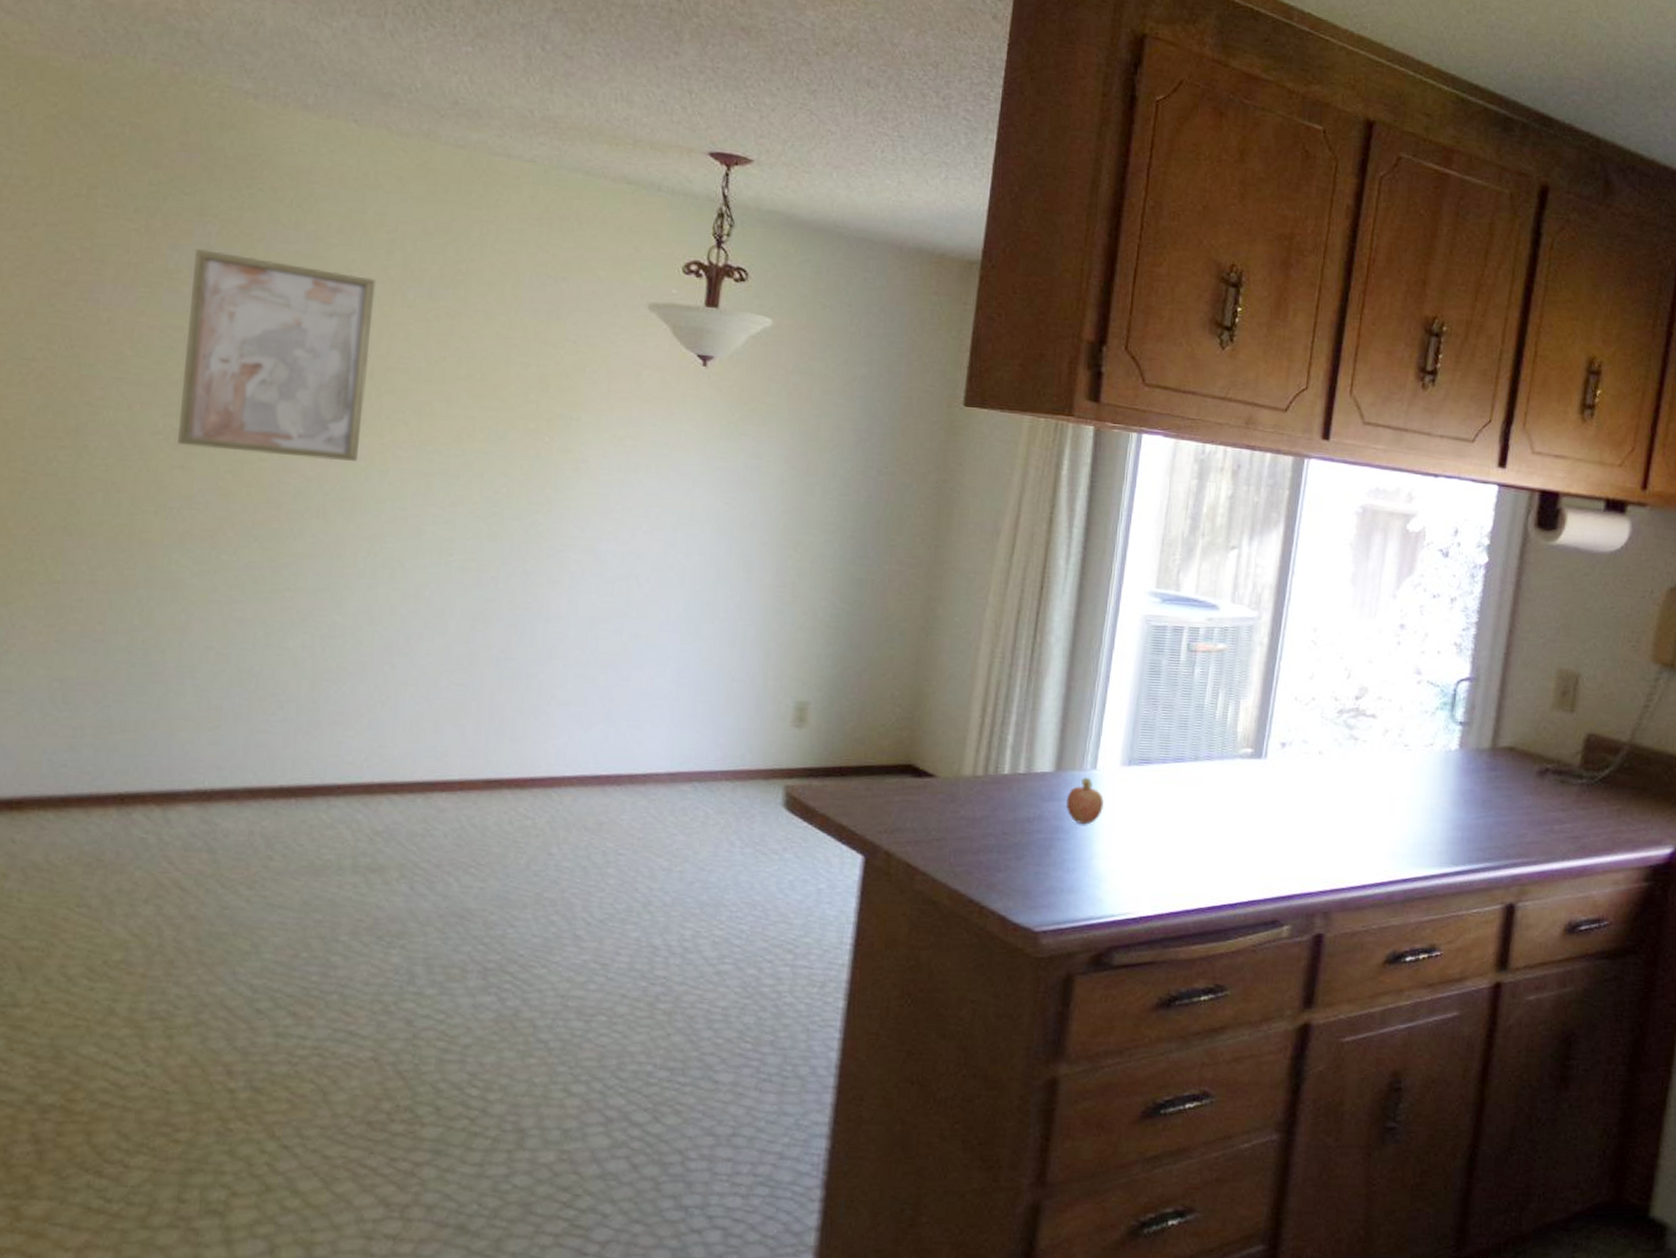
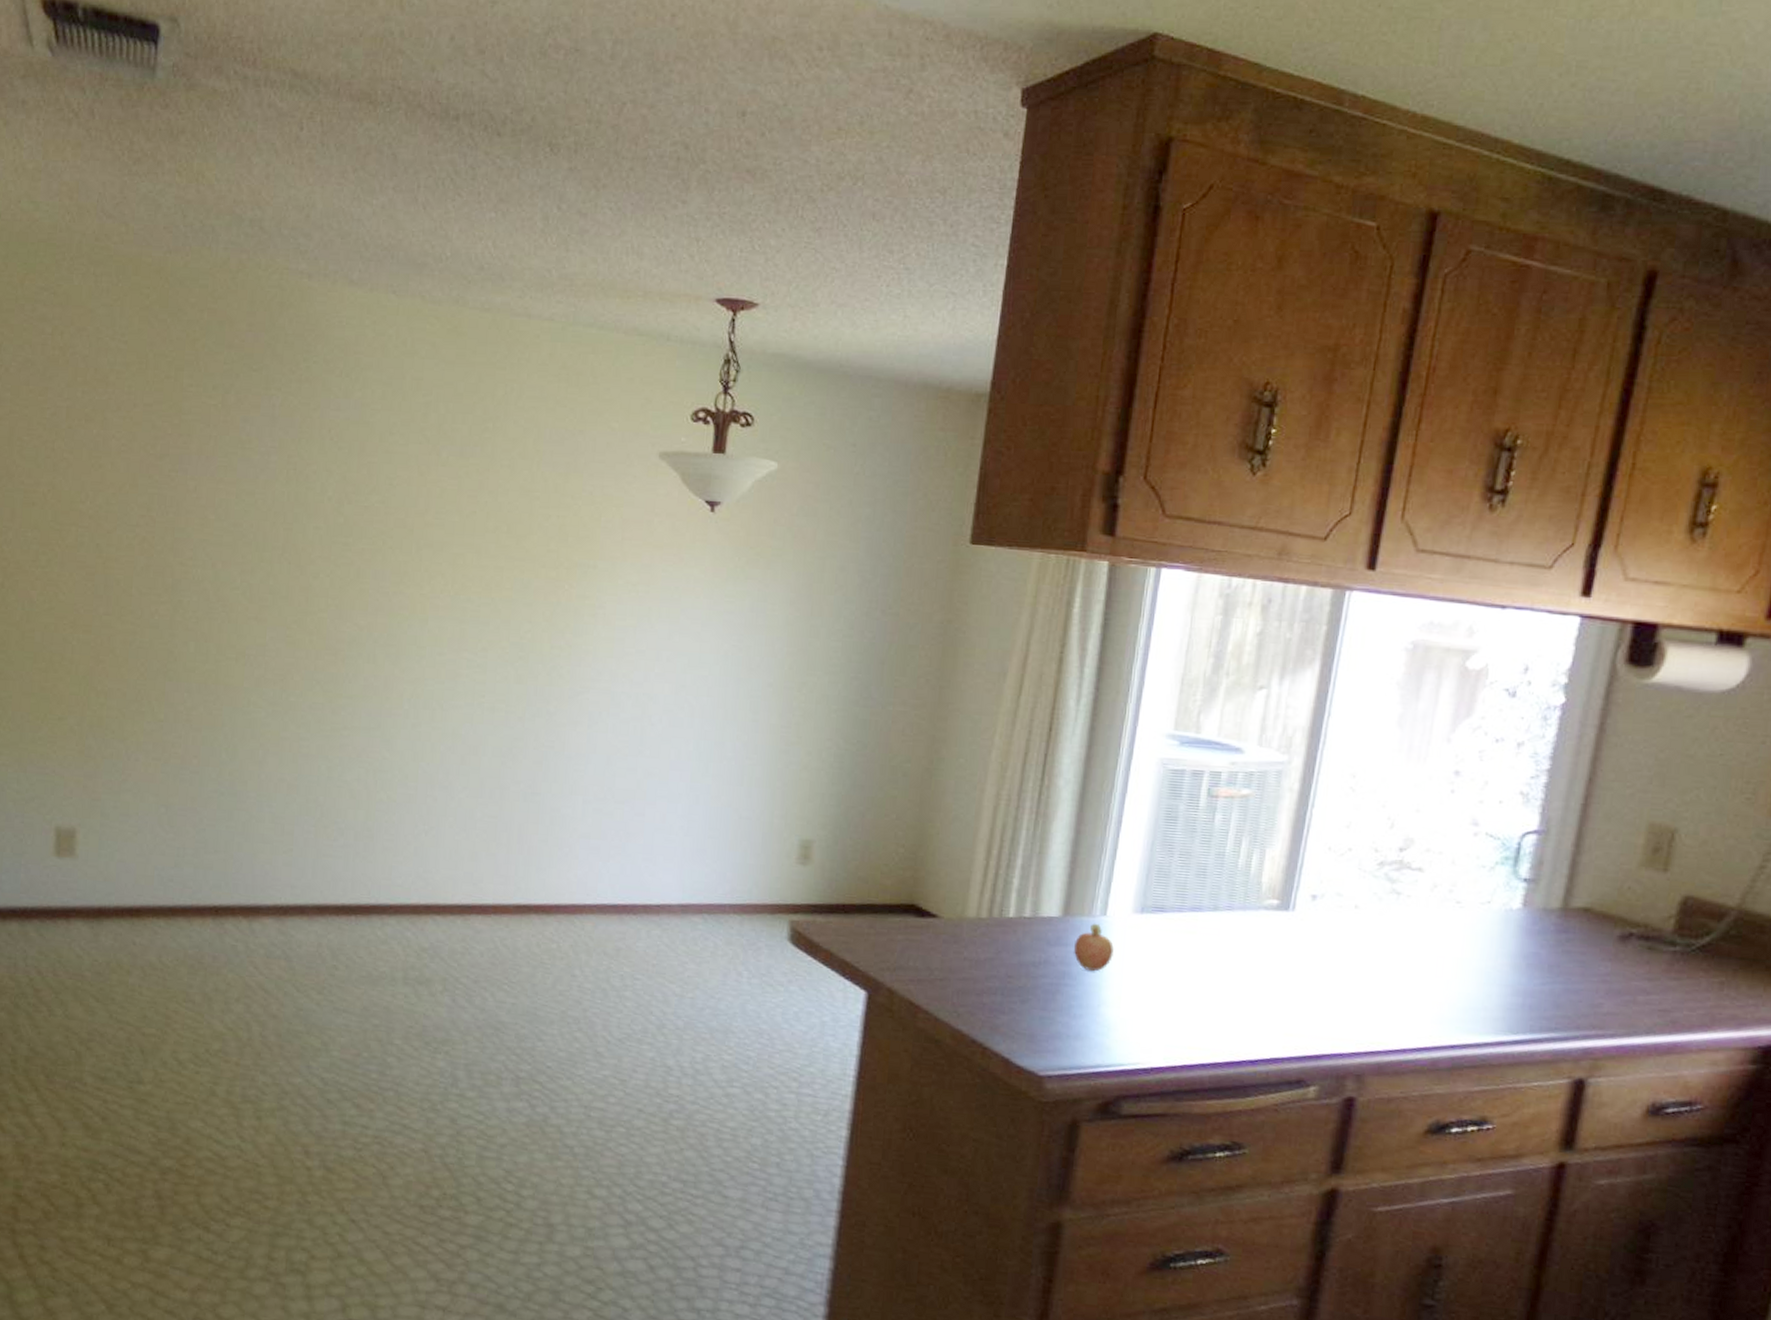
wall art: present [178,248,376,461] -> none [253,419,414,611]

